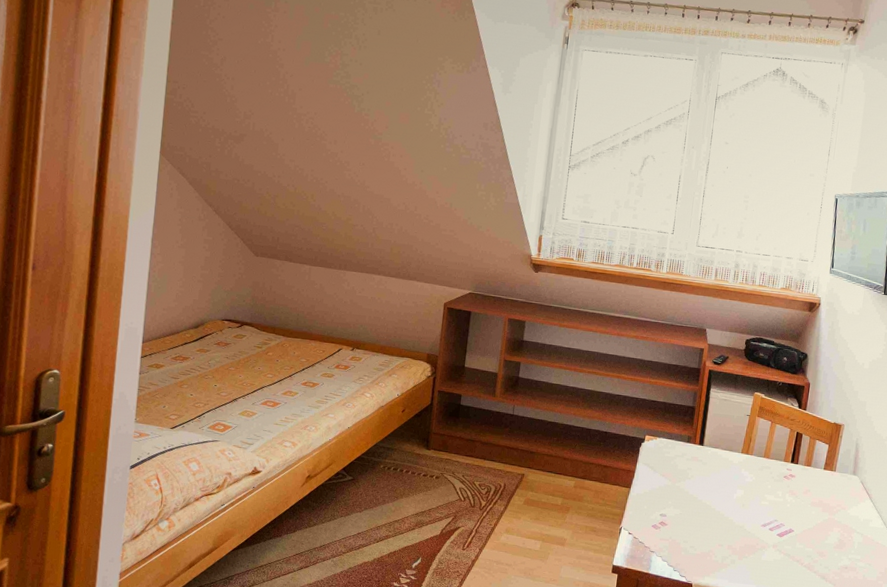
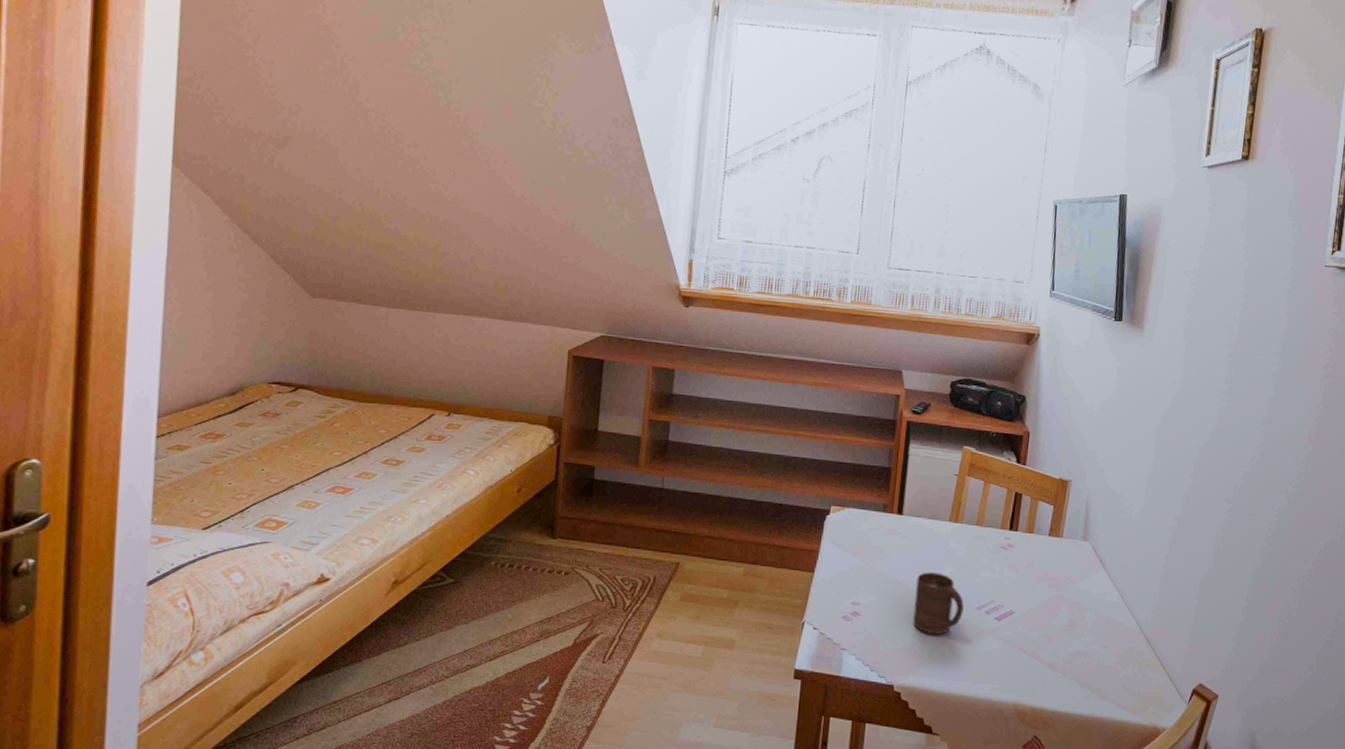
cup: none [709,493,752,545] -> present [913,572,964,635]

